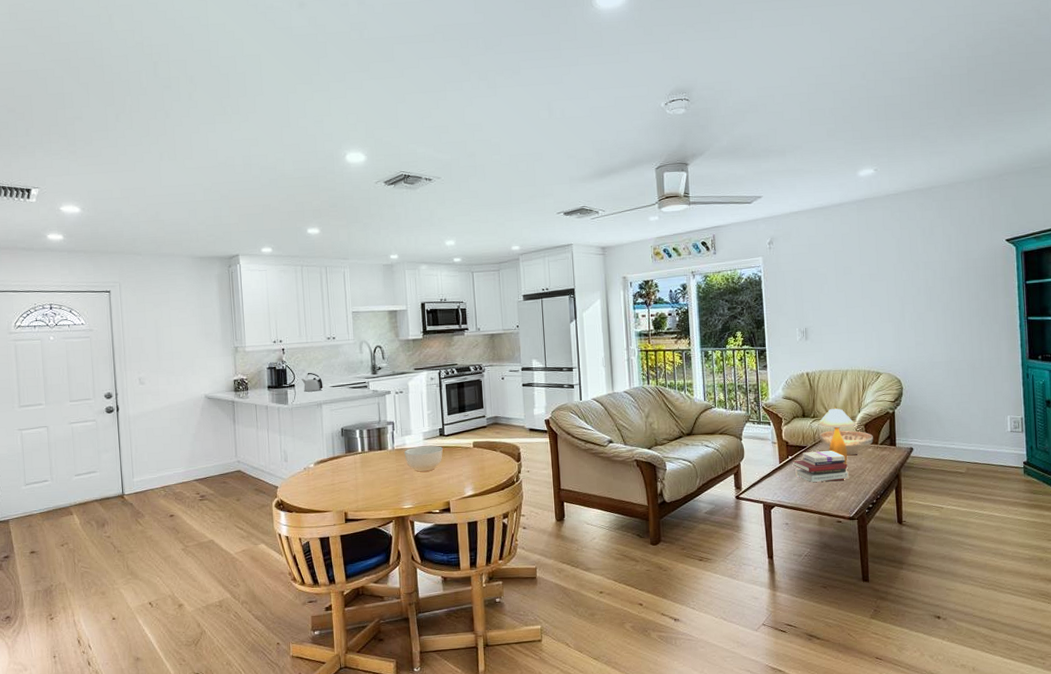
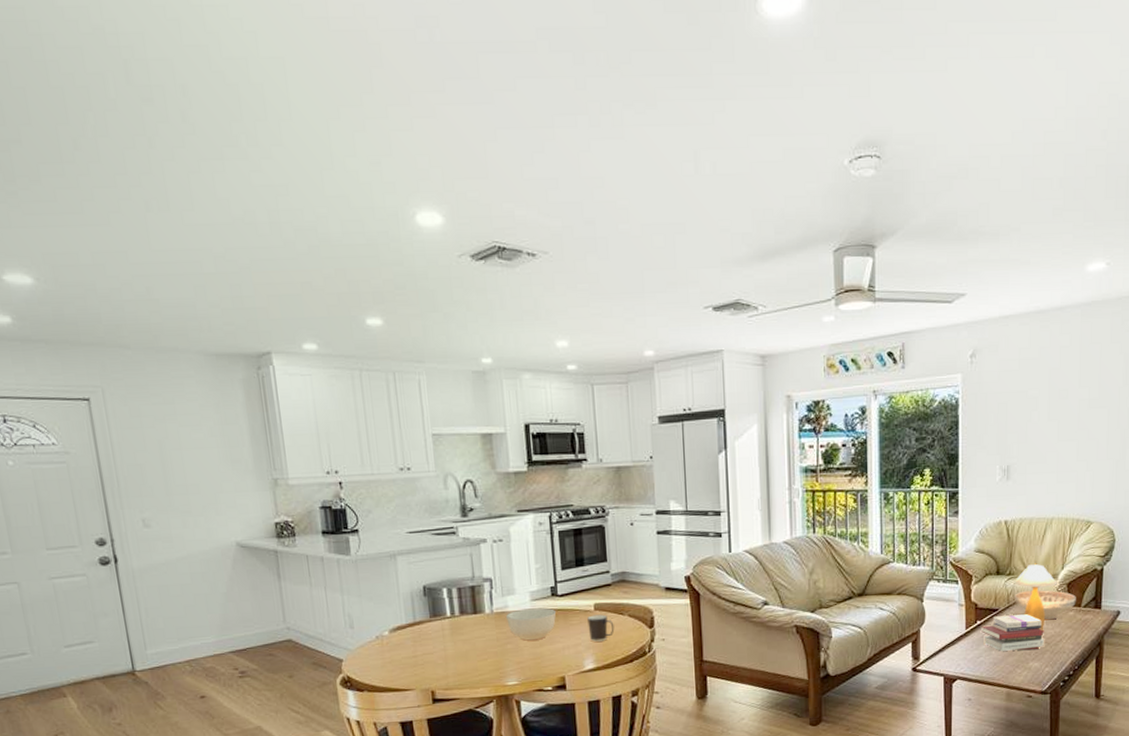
kettle: present [301,372,323,393] -> none [367,513,397,540]
mug: none [468,451,489,473] -> present [587,614,615,642]

